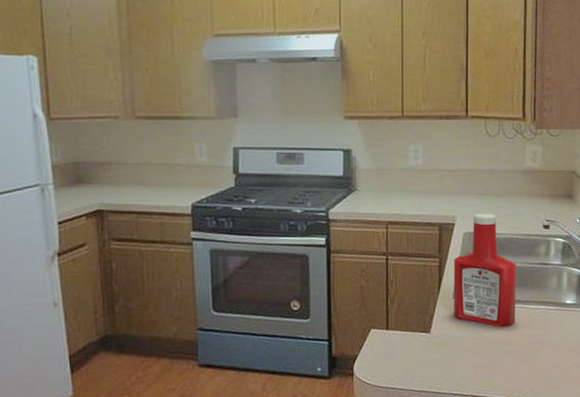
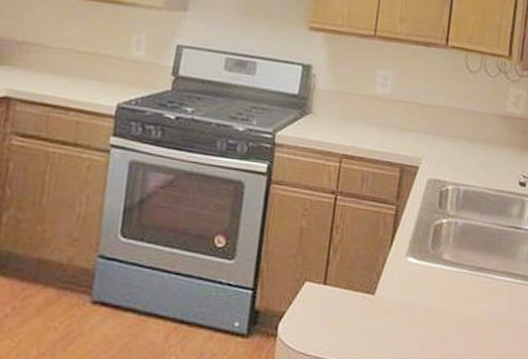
ketchup bottle: present [453,213,517,327] -> none [405,158,484,298]

